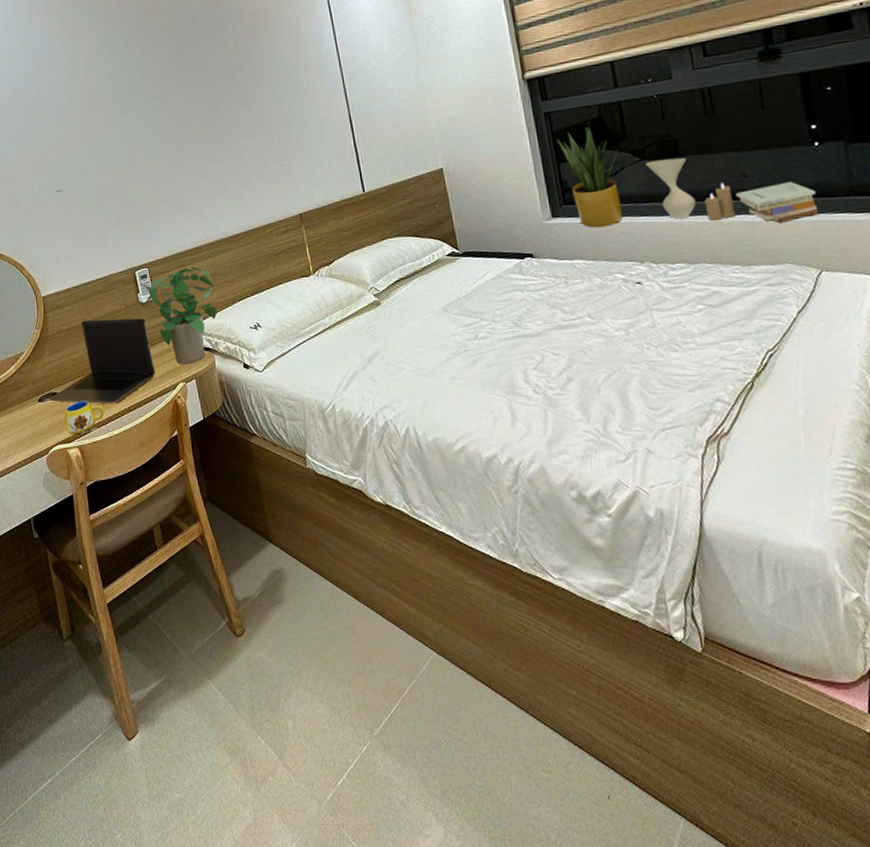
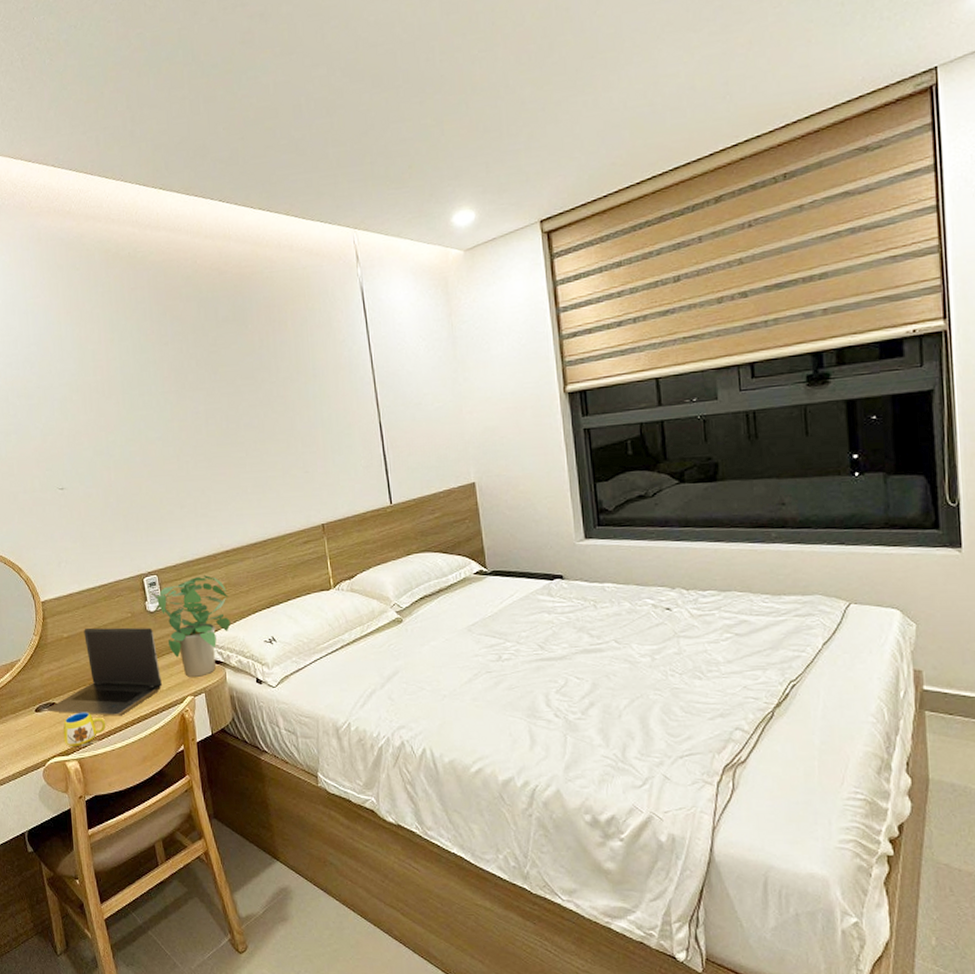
planter: present [556,127,623,228] -> none [595,446,657,551]
decorative vase: present [645,158,697,220] -> none [684,482,732,546]
candle: present [704,183,735,222] -> none [740,510,770,550]
books: present [735,181,820,224] -> none [772,511,853,554]

